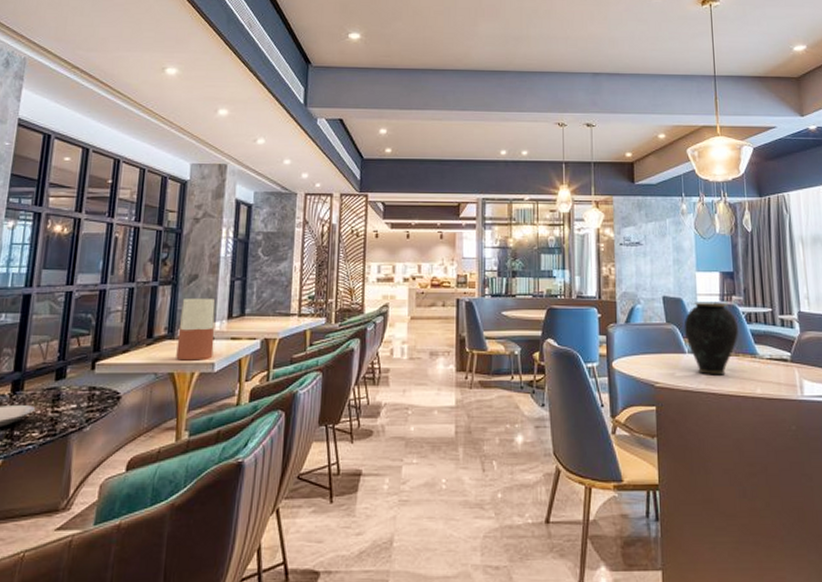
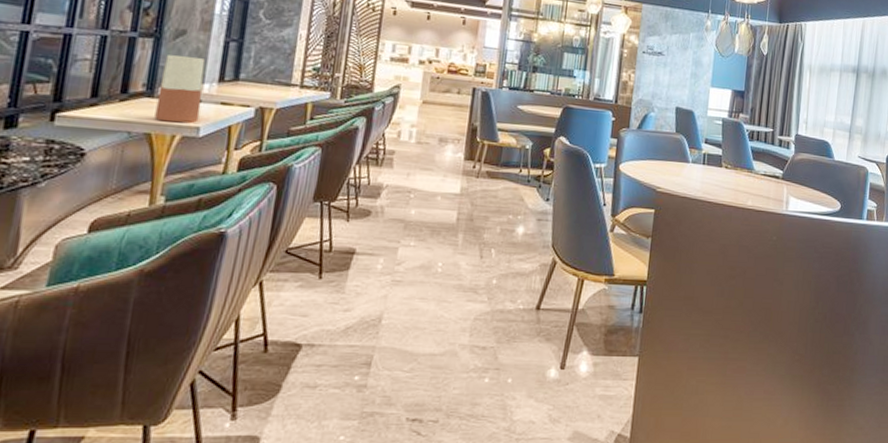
vase: present [683,302,738,375] -> none [691,115,741,186]

